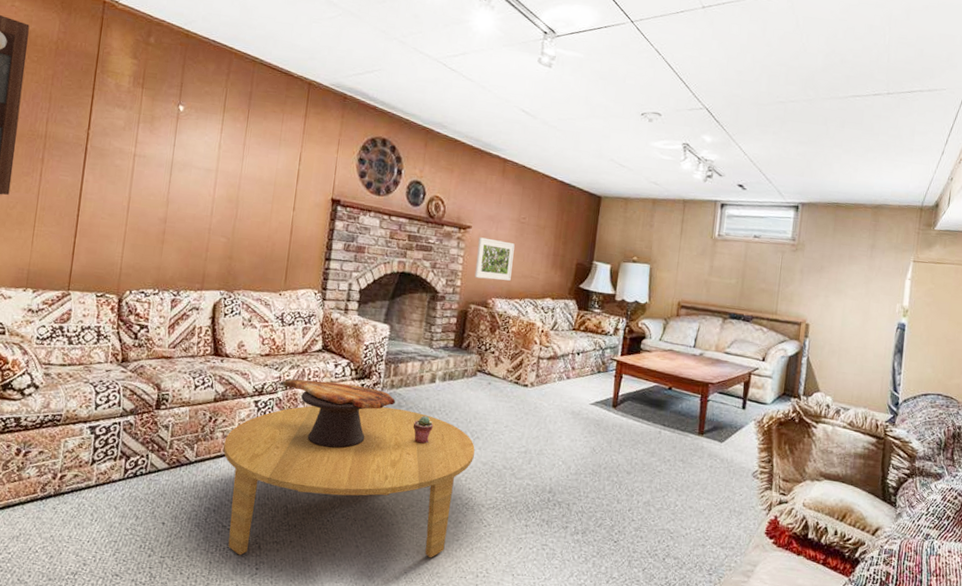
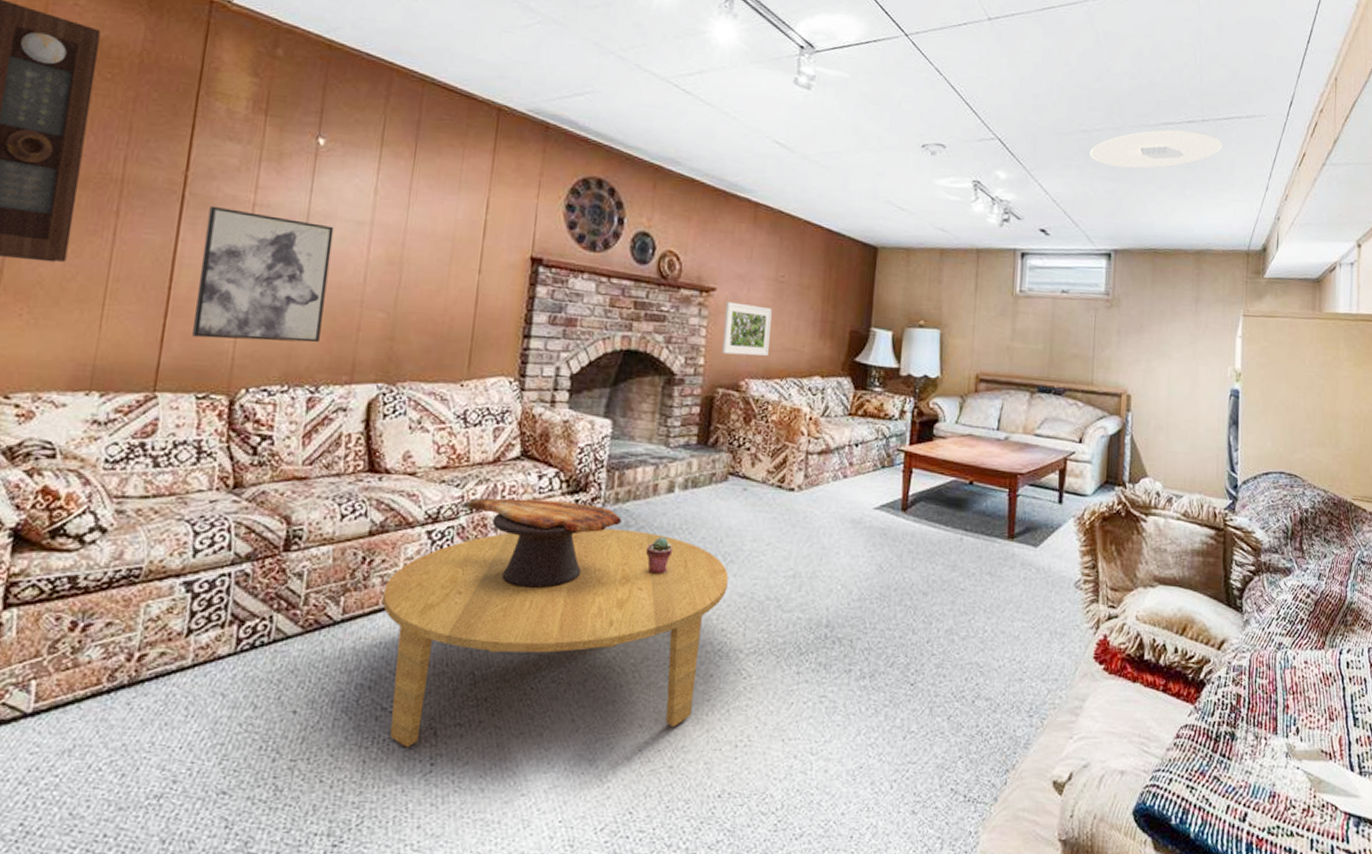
wall art: none [93,155,190,259] -> present [192,205,334,343]
ceiling light: none [785,101,905,135] -> present [1090,130,1223,169]

